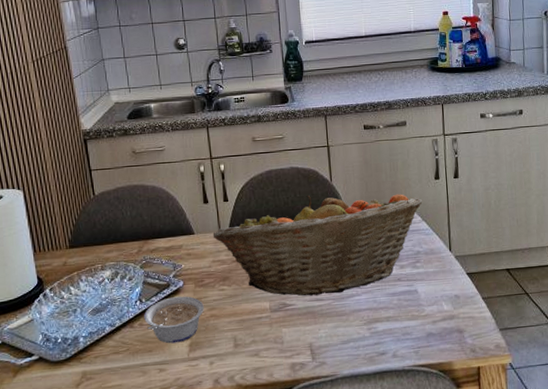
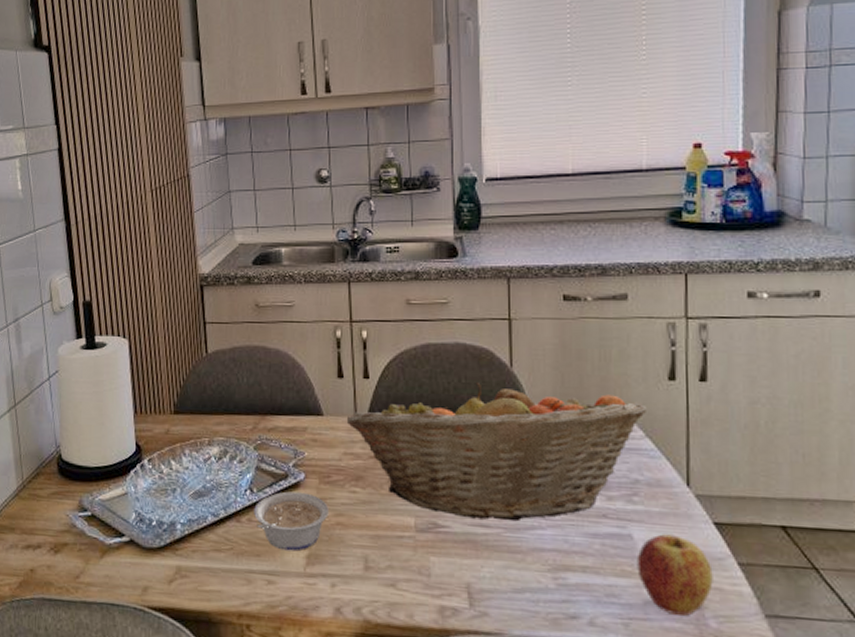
apple: none [421,285,468,340] -> present [637,534,713,616]

